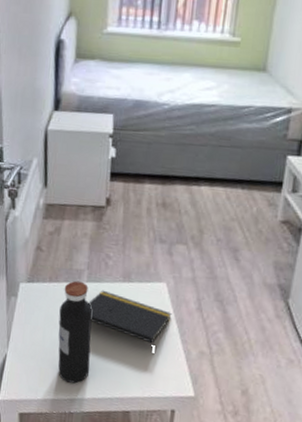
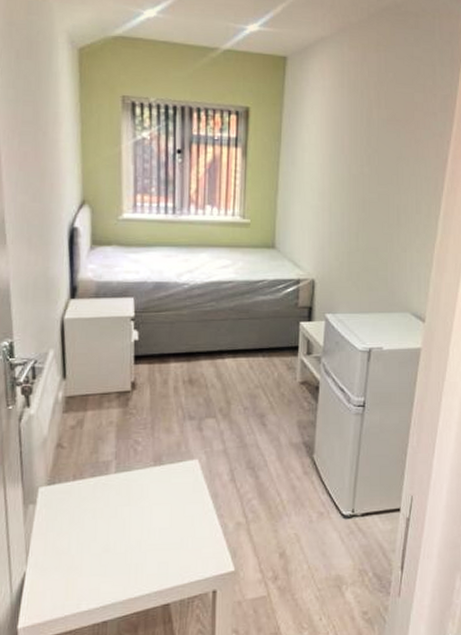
water bottle: present [58,280,92,384] -> none [85,473,124,588]
notepad: present [88,290,172,346] -> none [118,478,206,526]

